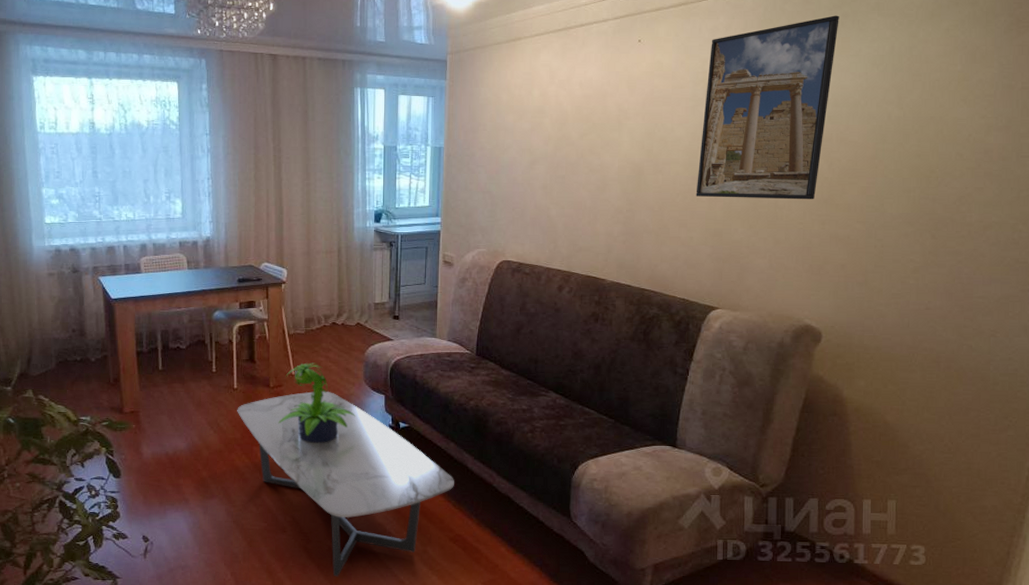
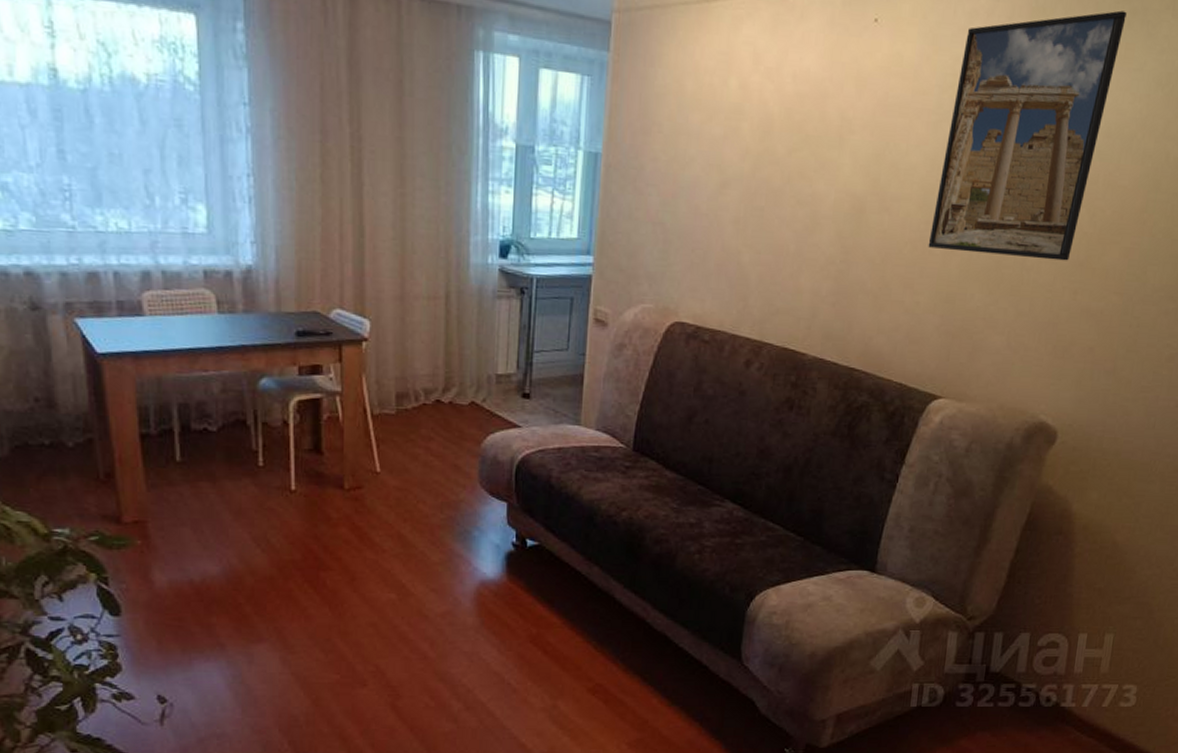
coffee table: present [237,391,454,577] -> none [296,496,597,742]
potted plant: present [278,362,356,443] -> none [356,455,467,567]

